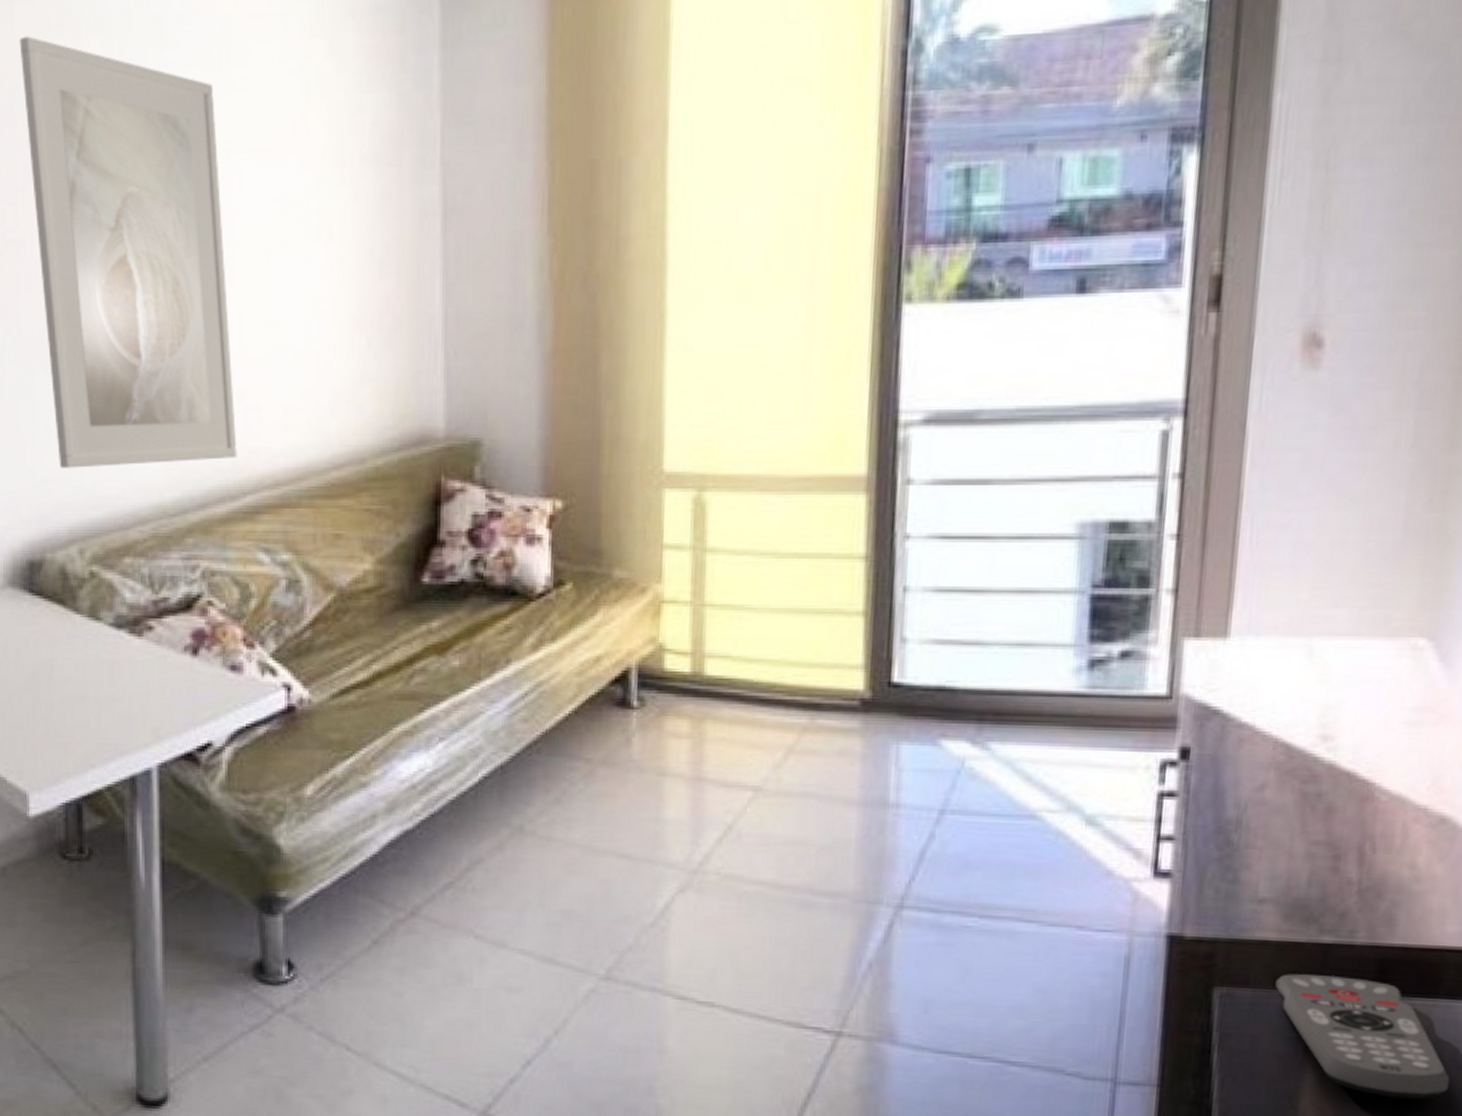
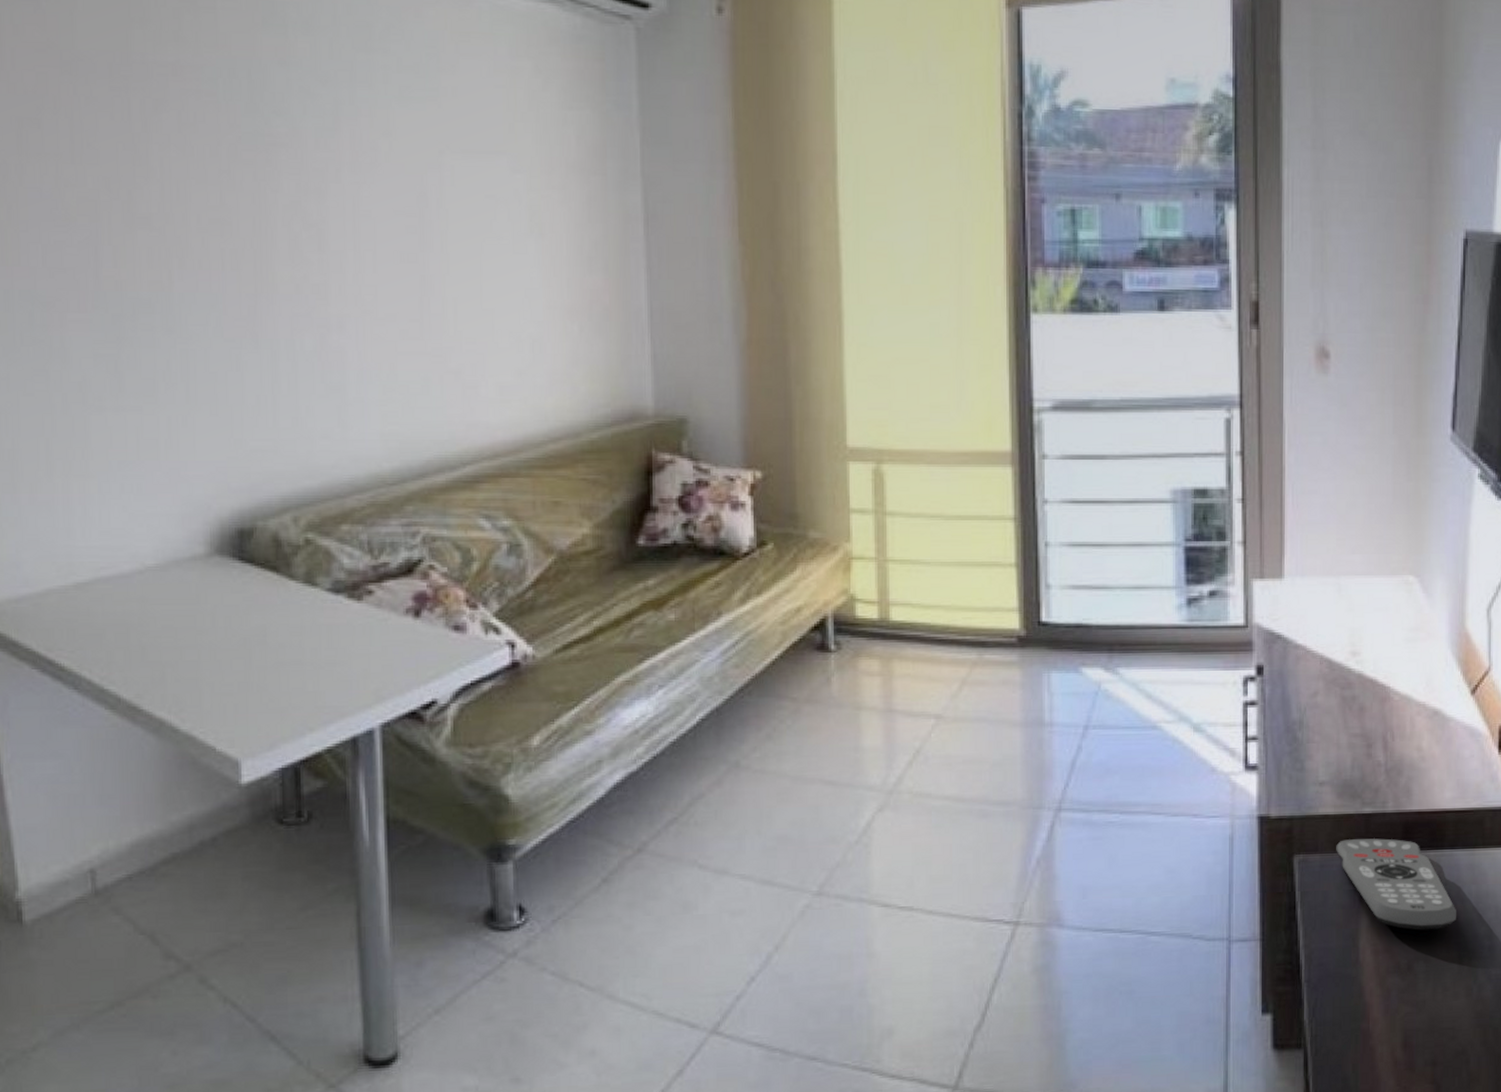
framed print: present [19,36,237,468] -> none [222,29,456,439]

